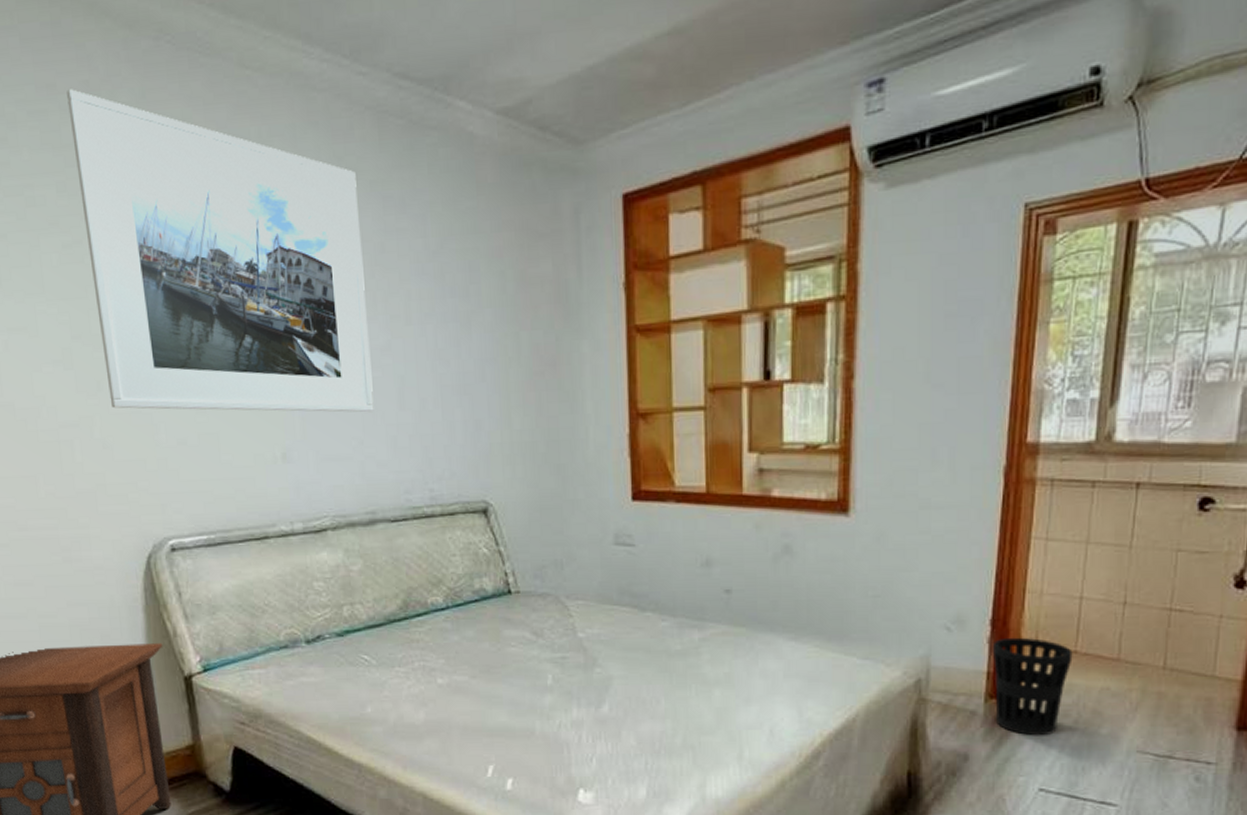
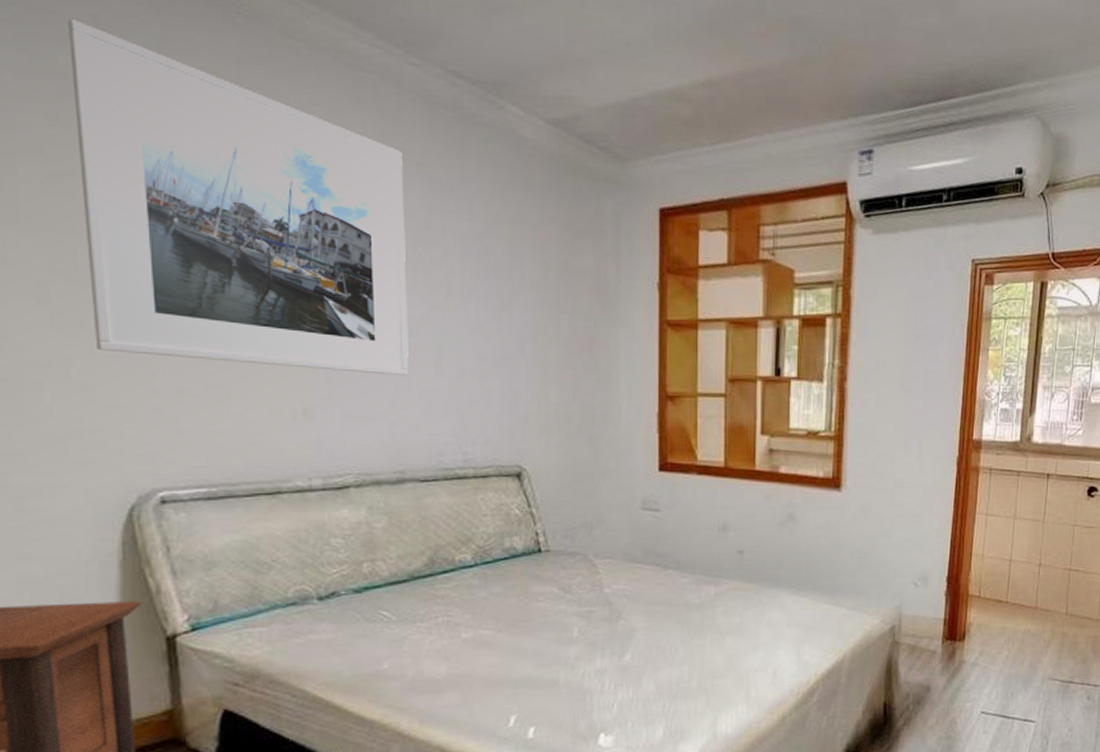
wastebasket: present [992,637,1073,736] -> none [948,591,1005,670]

